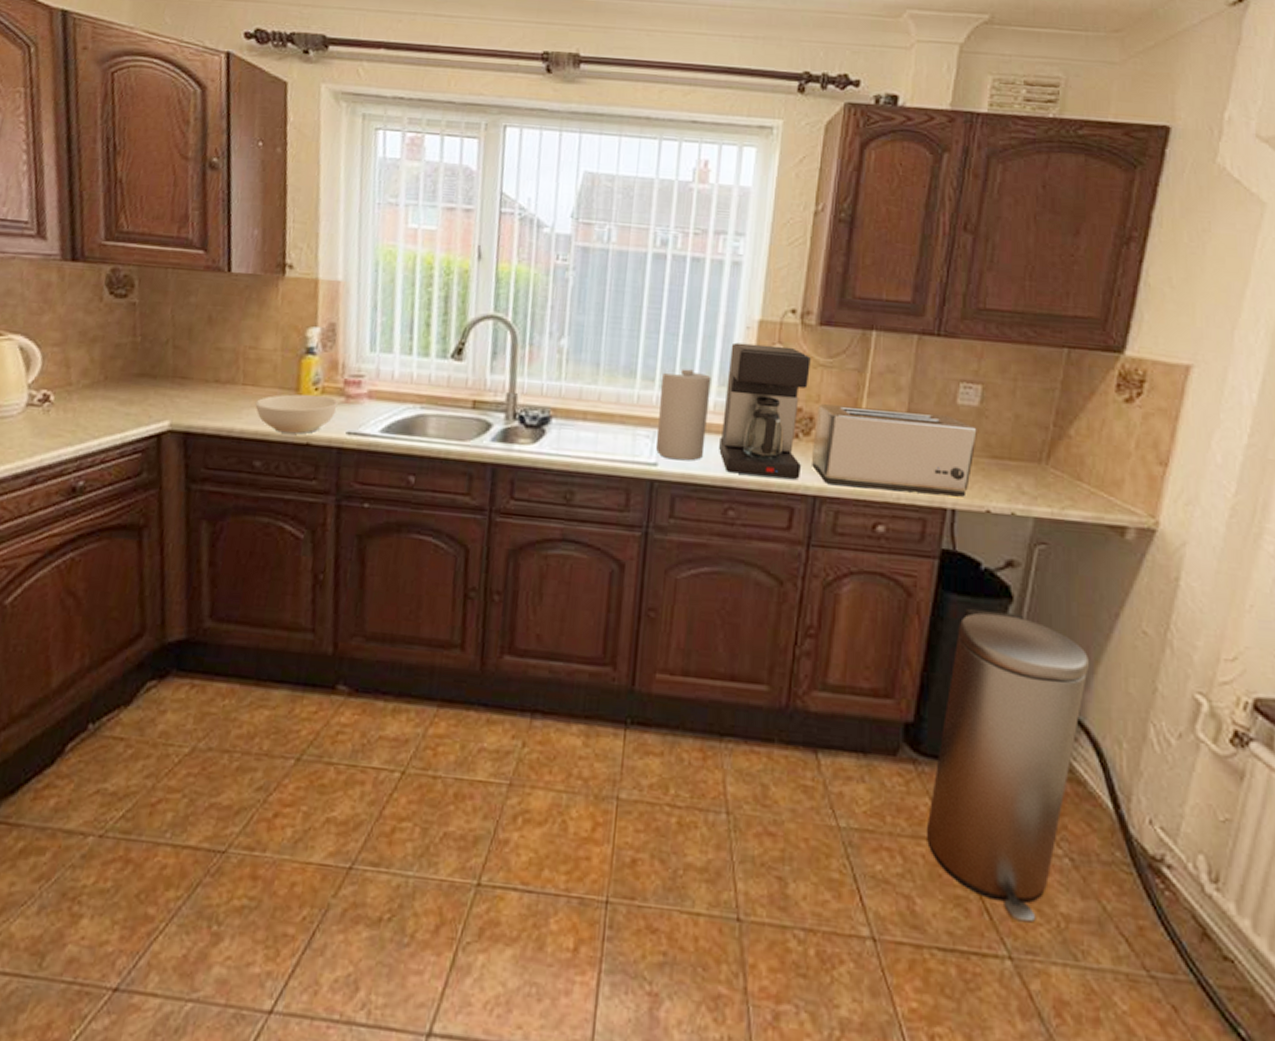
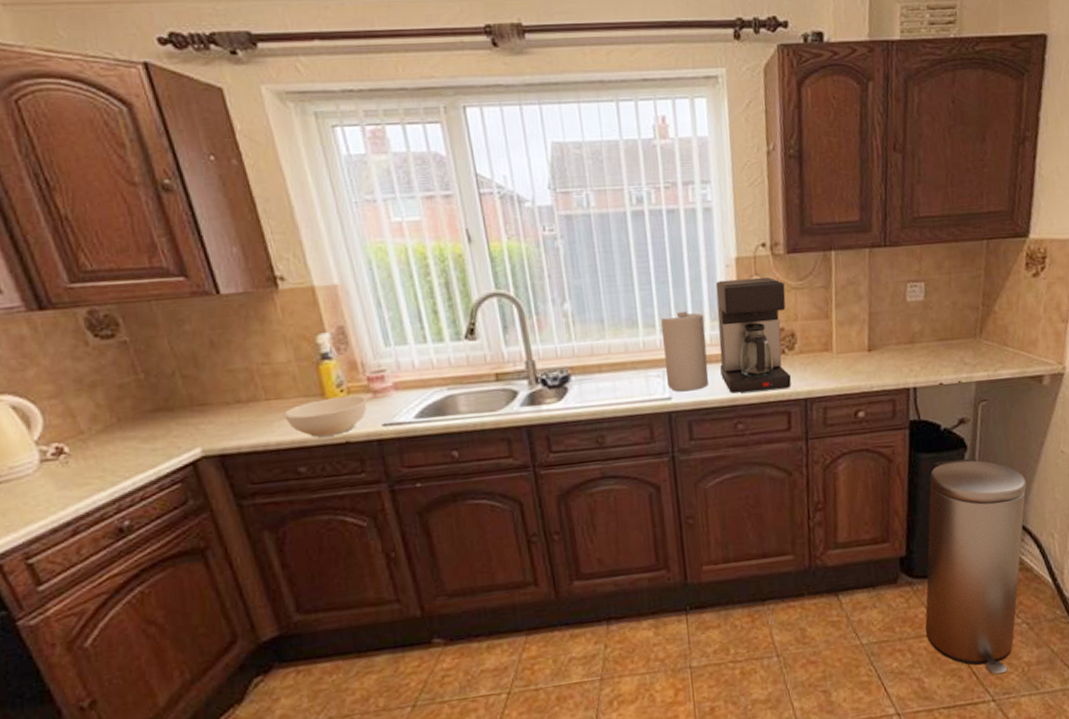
toaster: present [811,404,977,497] -> none [796,312,926,387]

